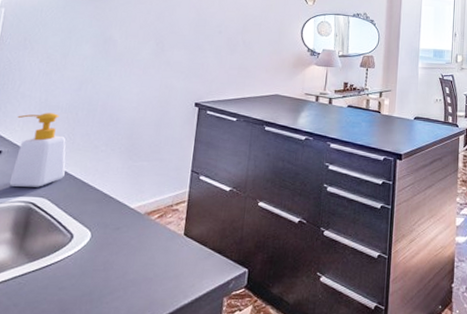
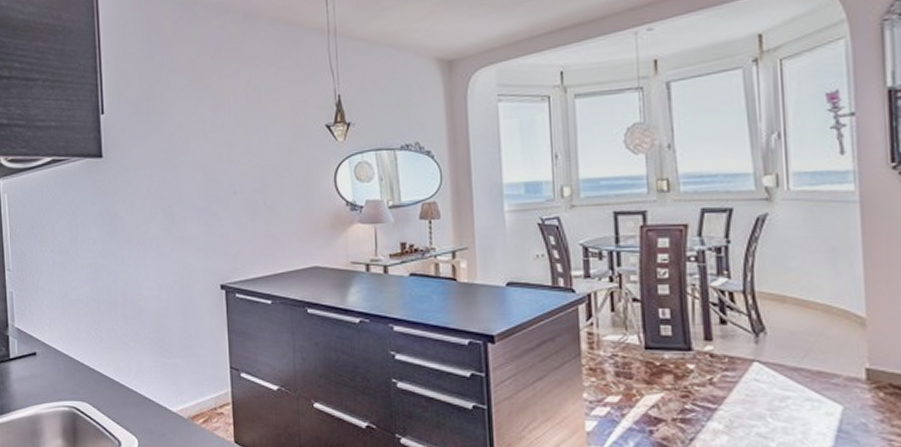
soap bottle: present [9,113,66,187] -> none [43,308,100,391]

